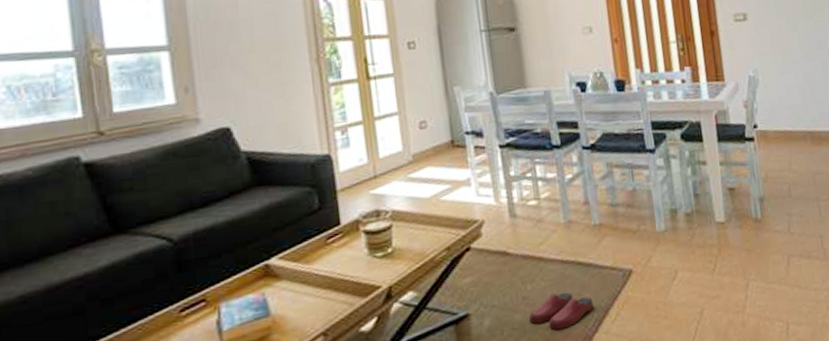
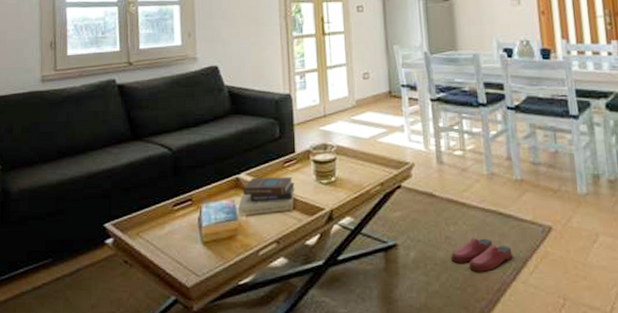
books: none [269,254,343,311] -> present [237,176,295,216]

